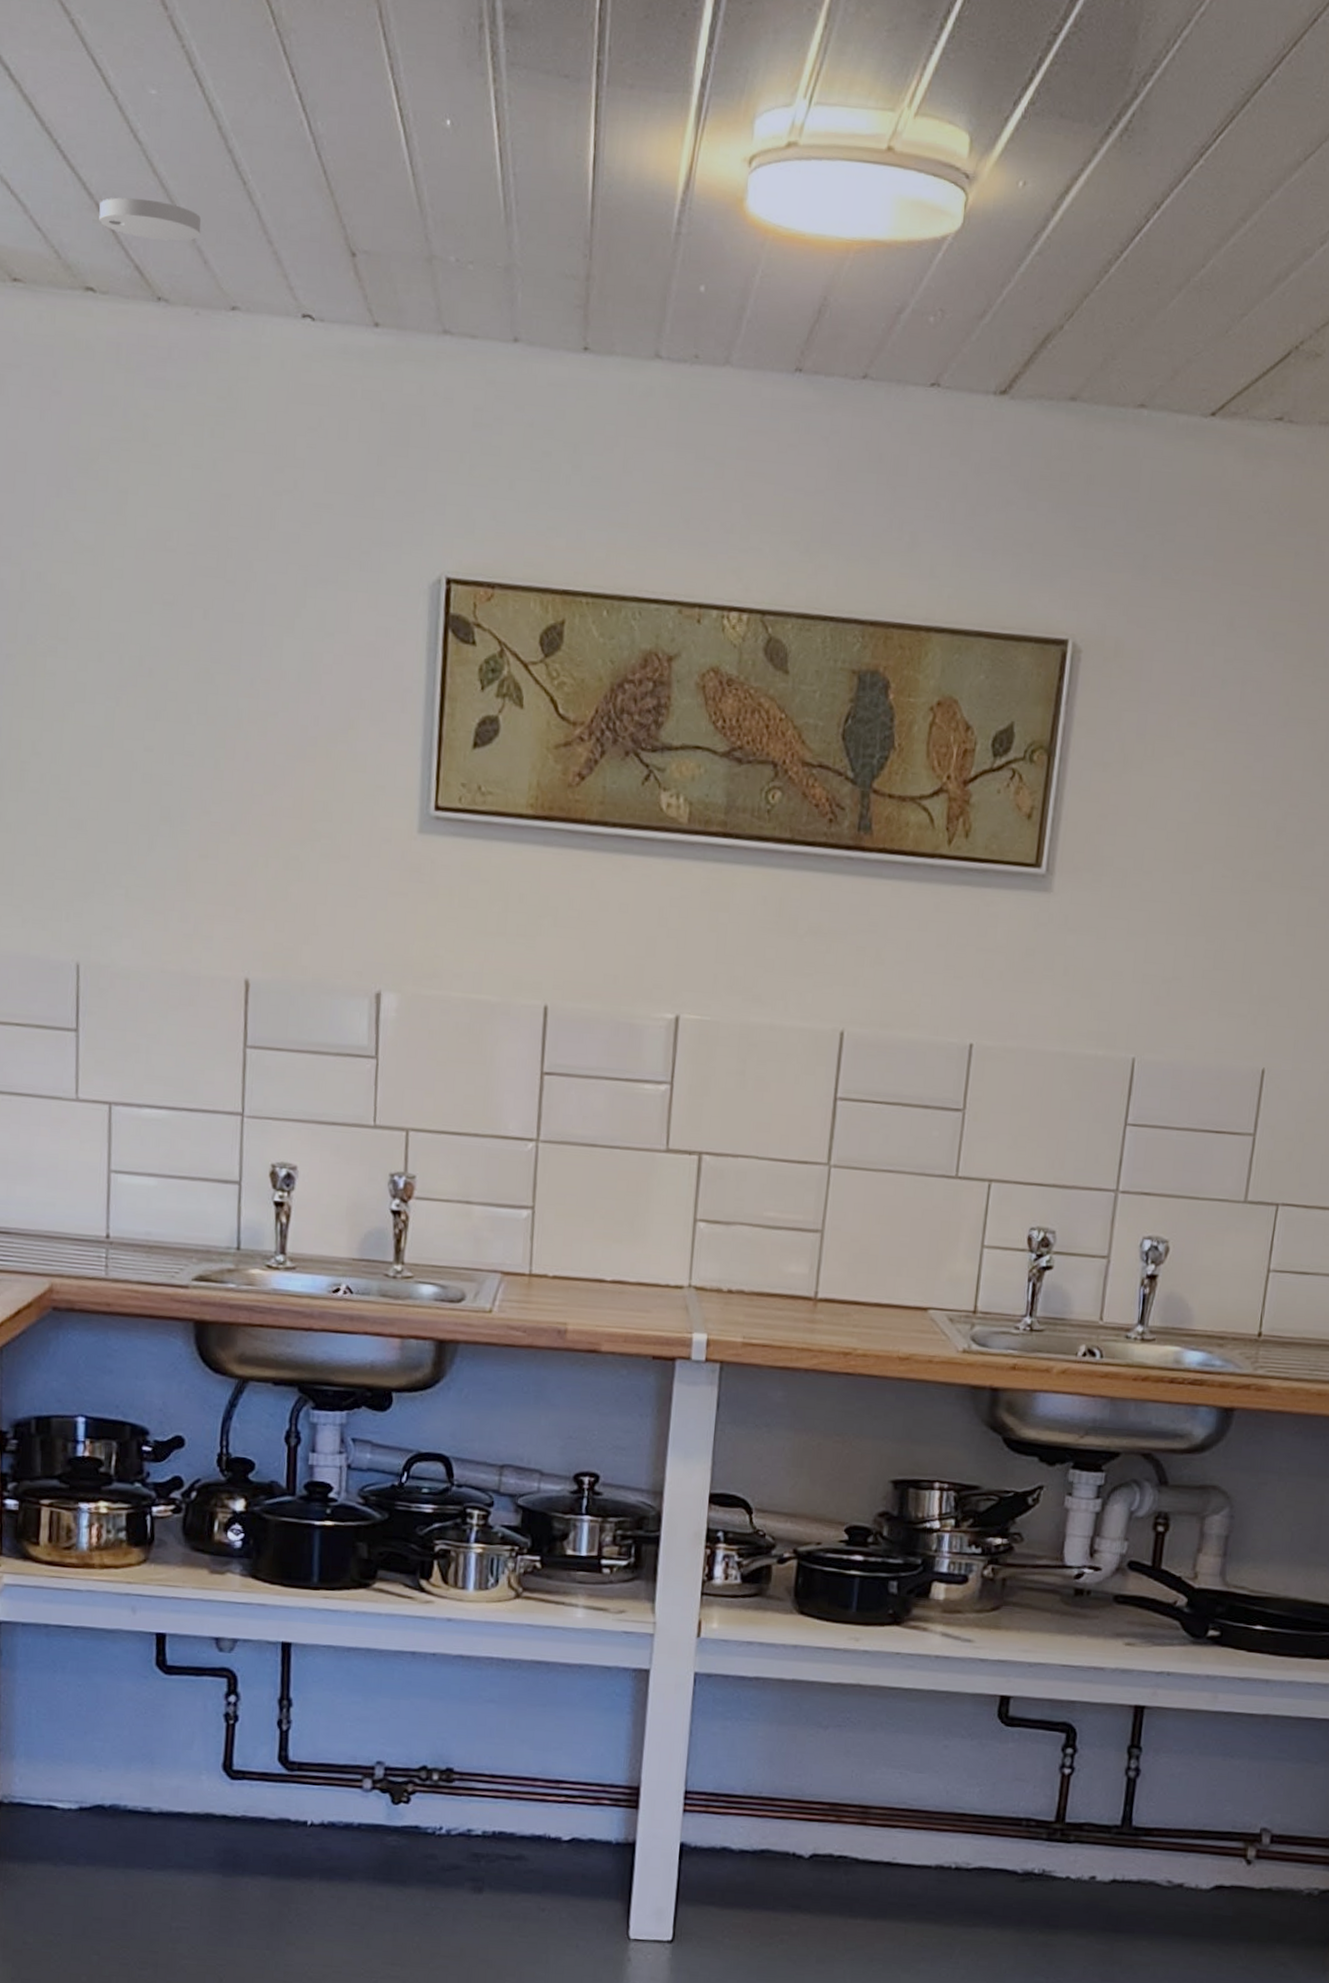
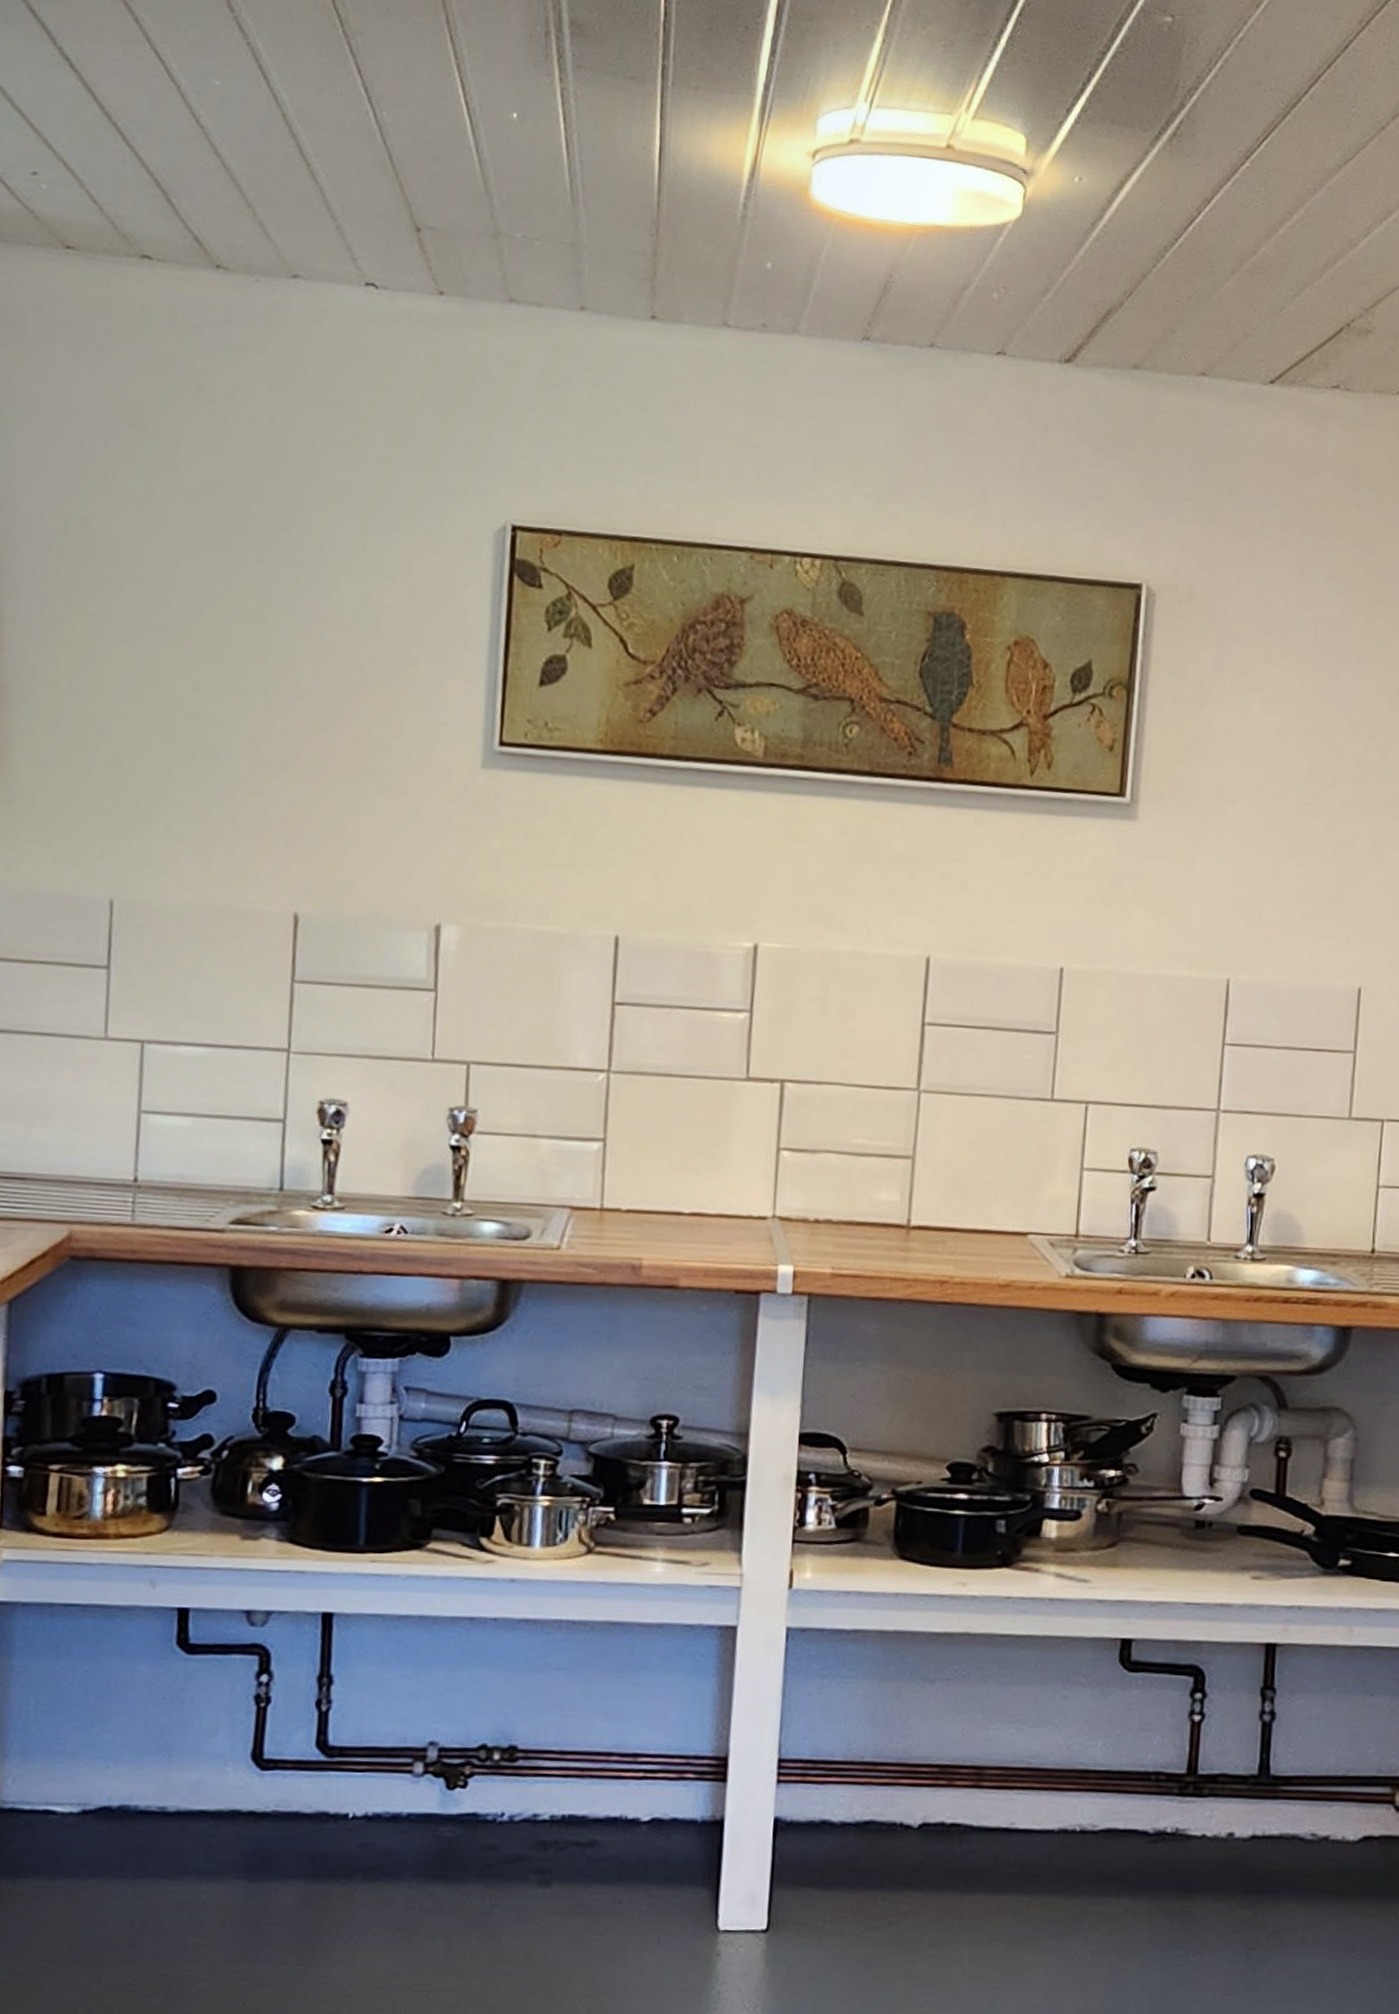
smoke detector: present [99,197,202,242] -> none [157,175,264,216]

